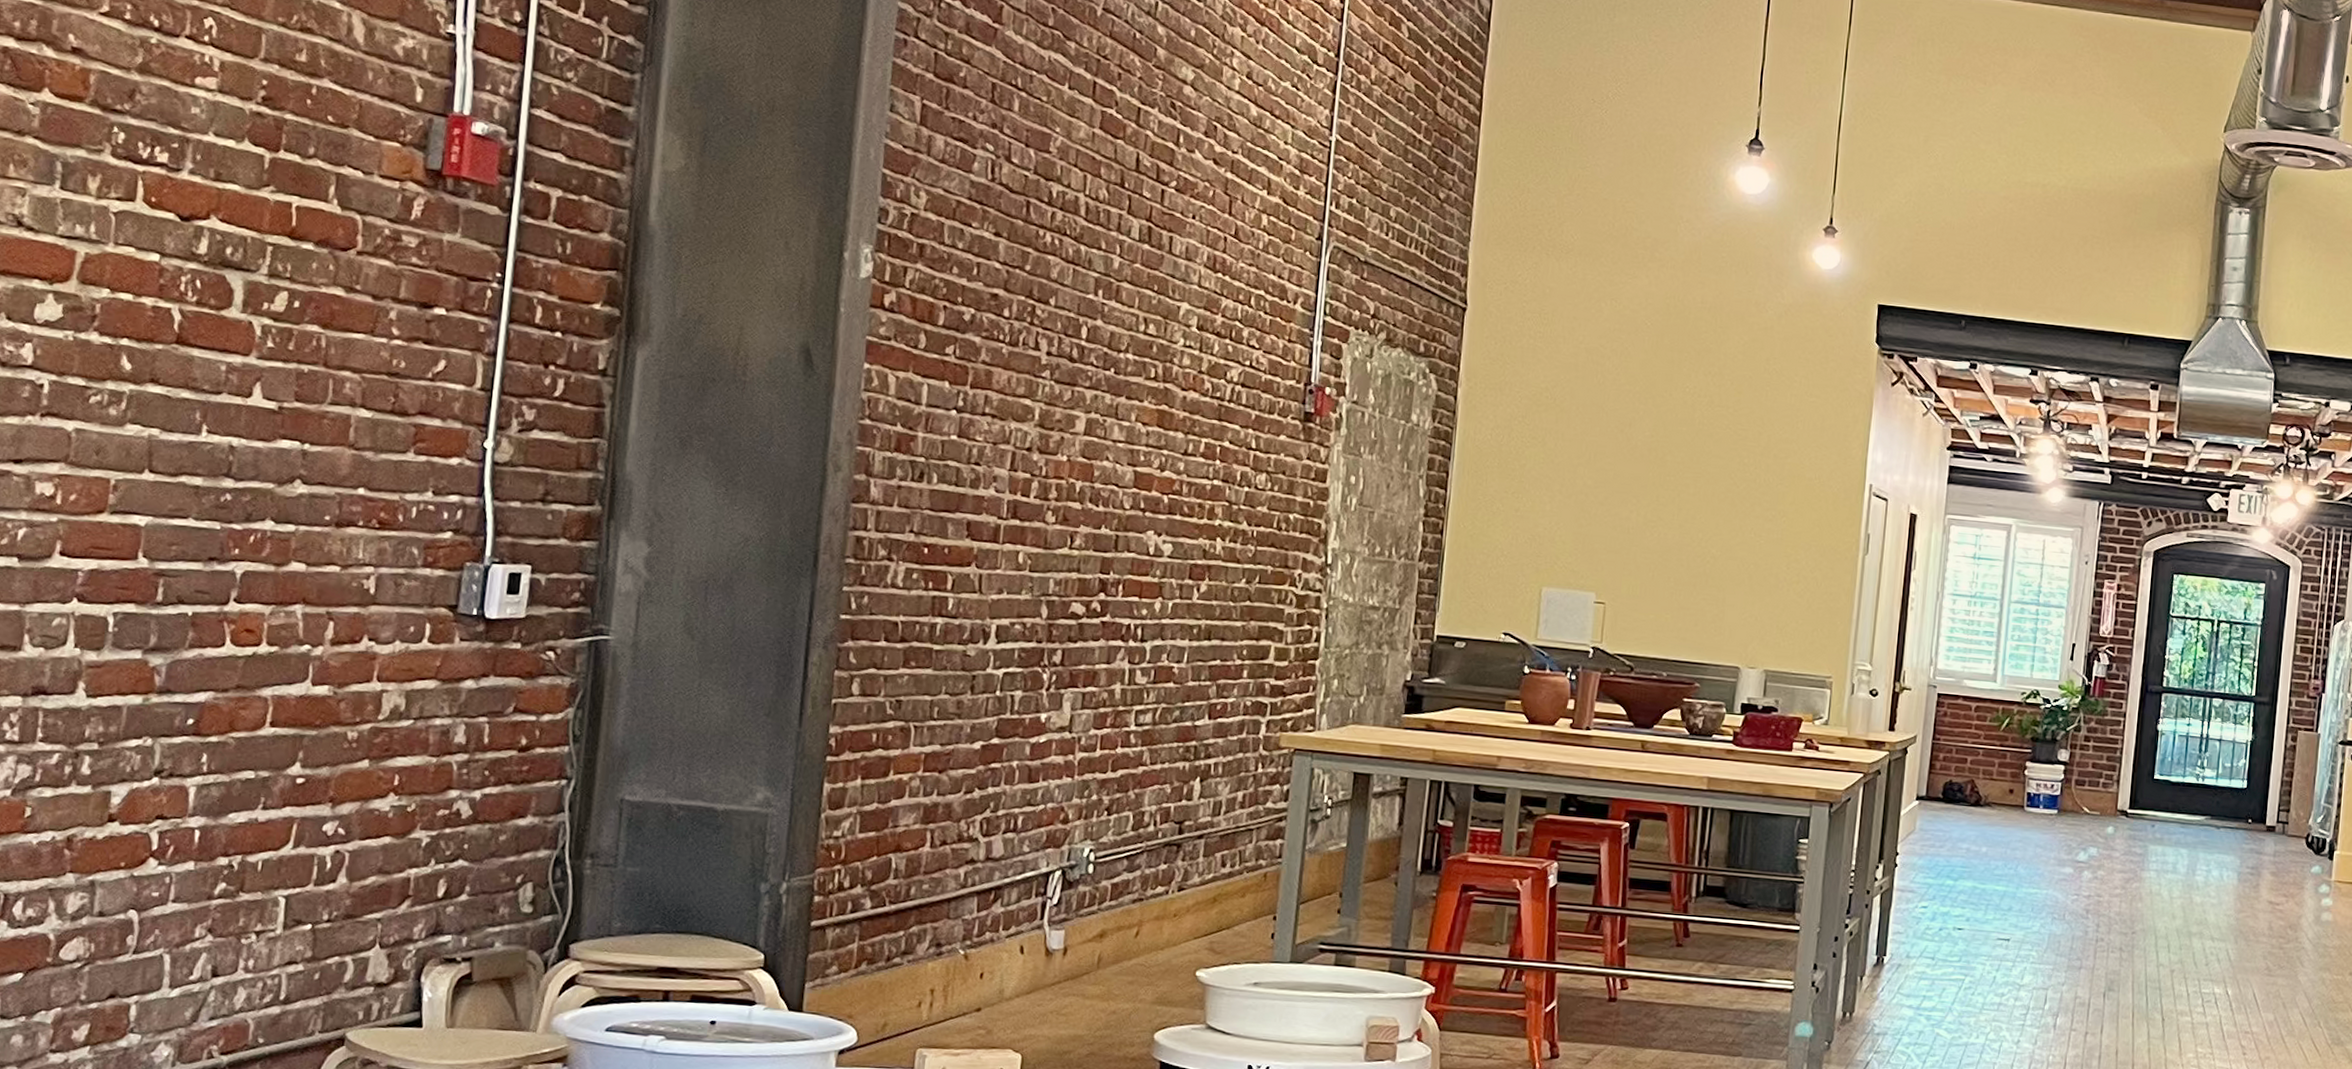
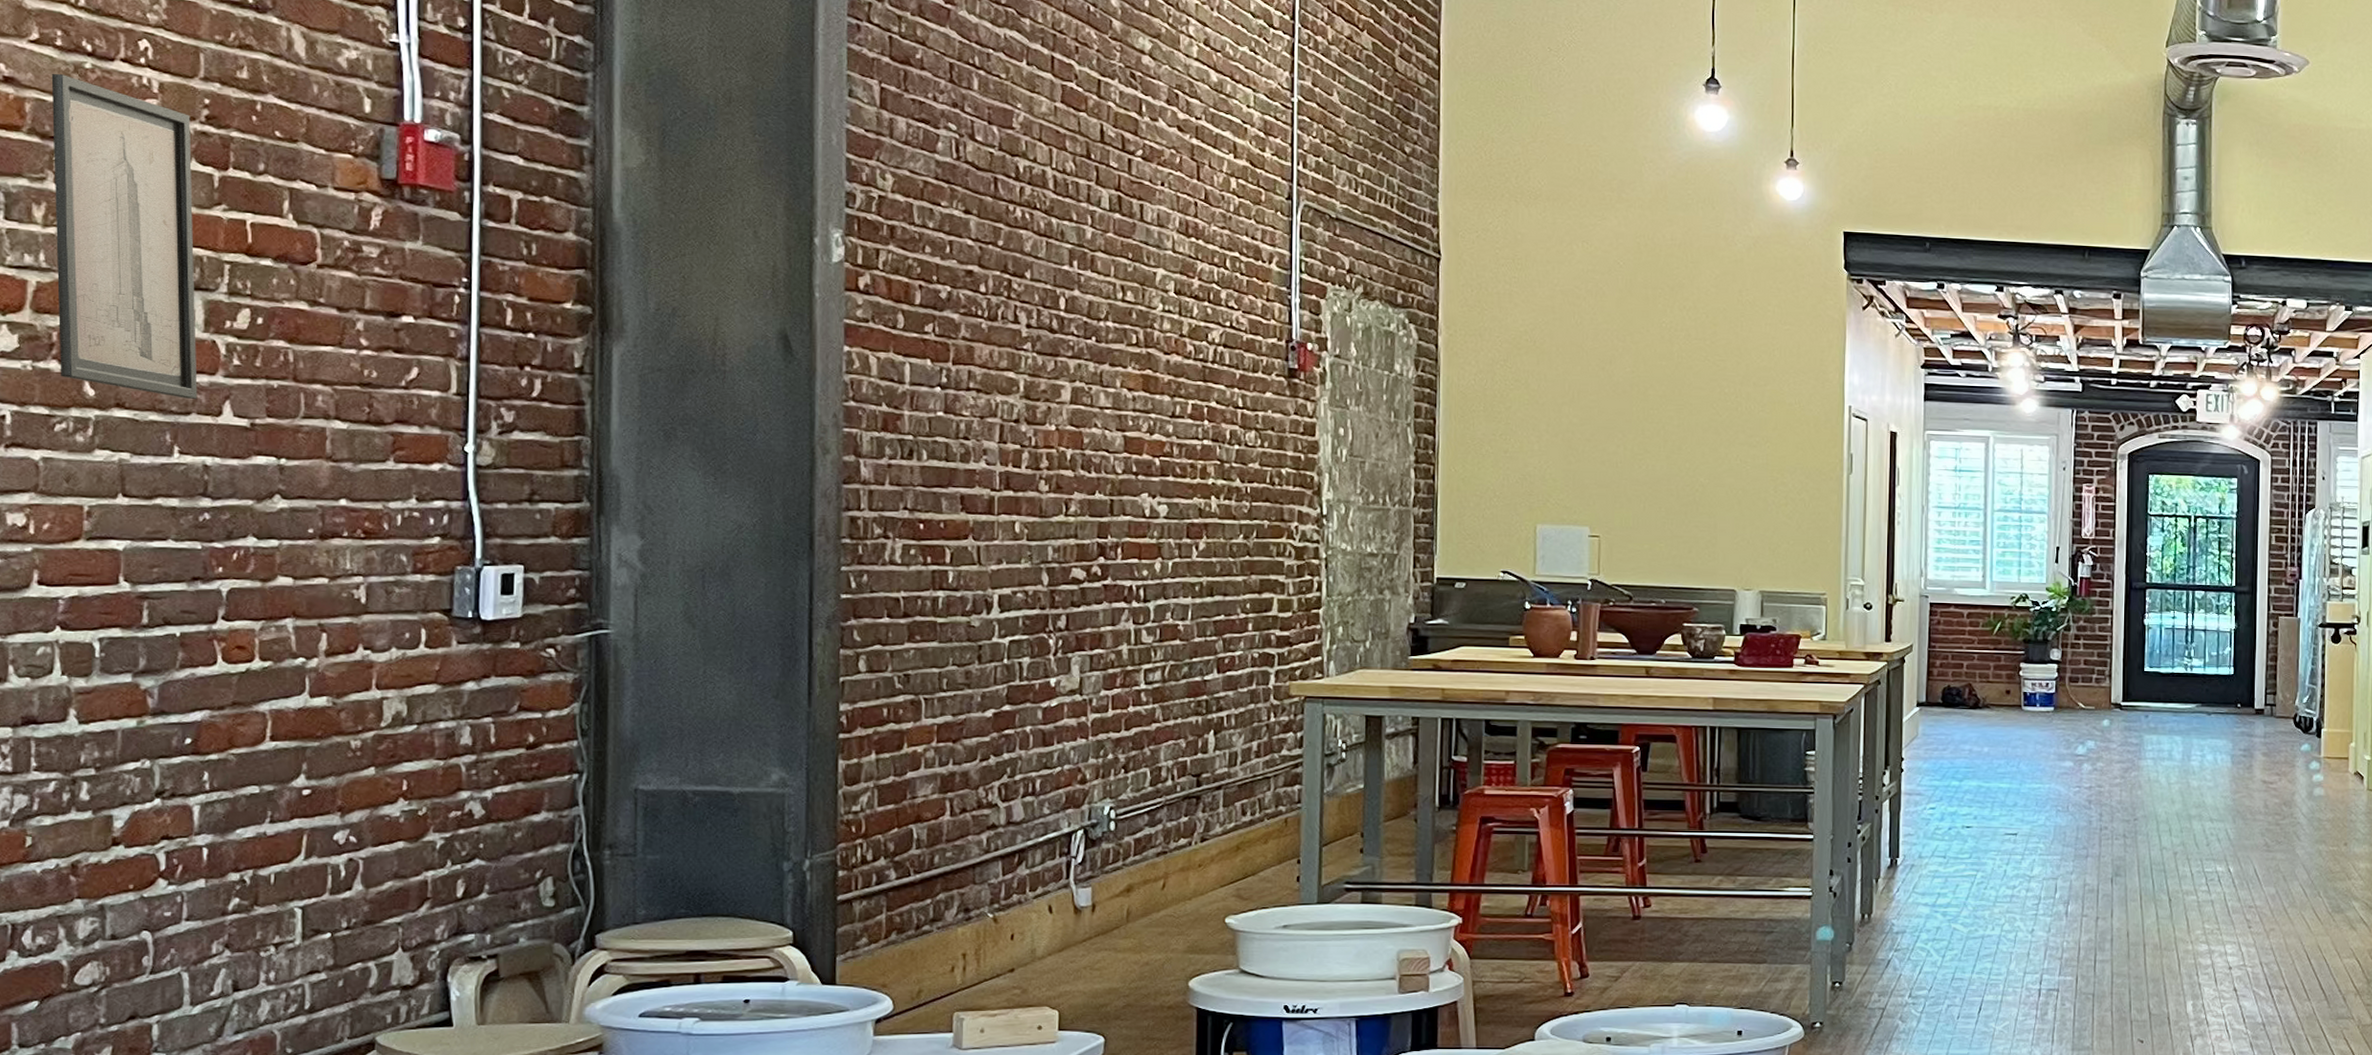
wall art: none [99,46,248,379] -> present [51,73,198,399]

